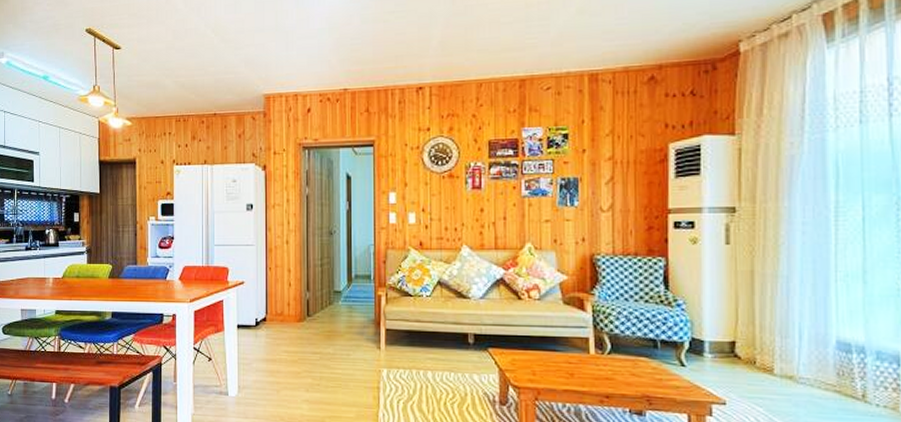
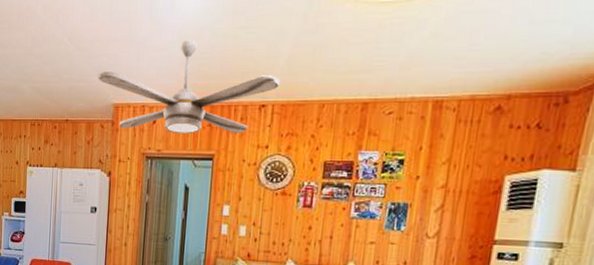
ceiling fan: none [246,26,435,122] -> present [98,40,281,135]

